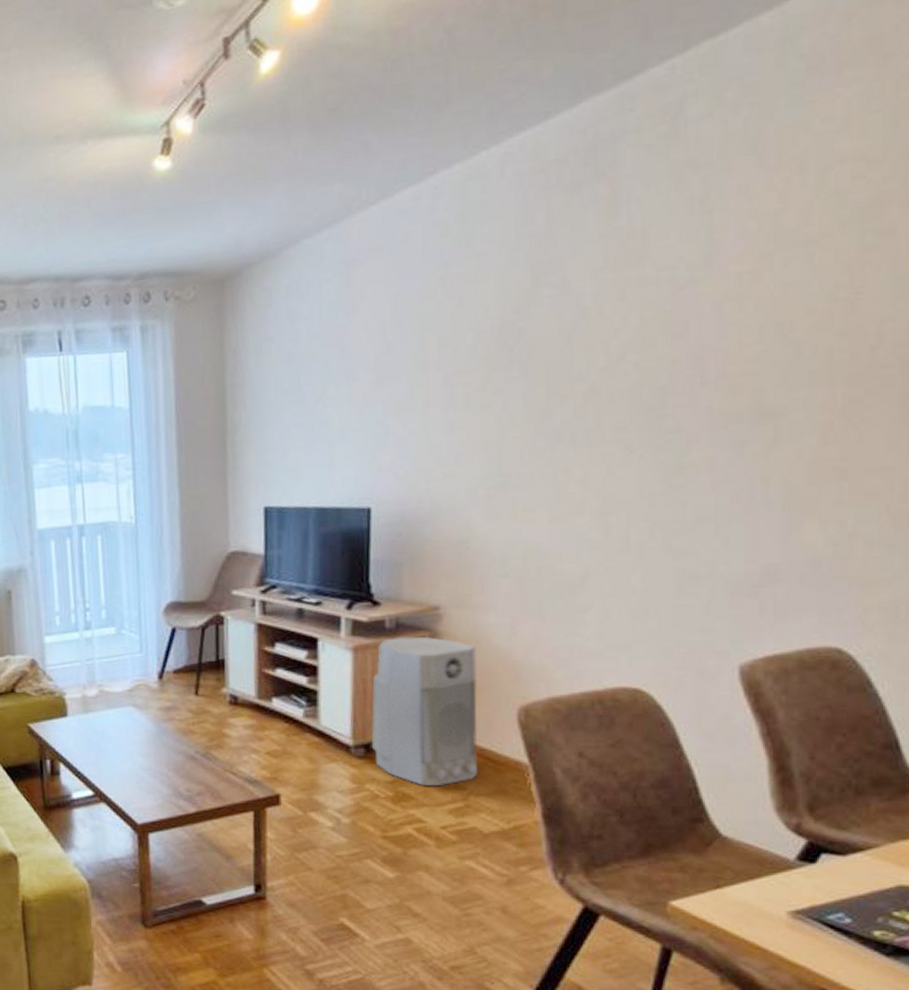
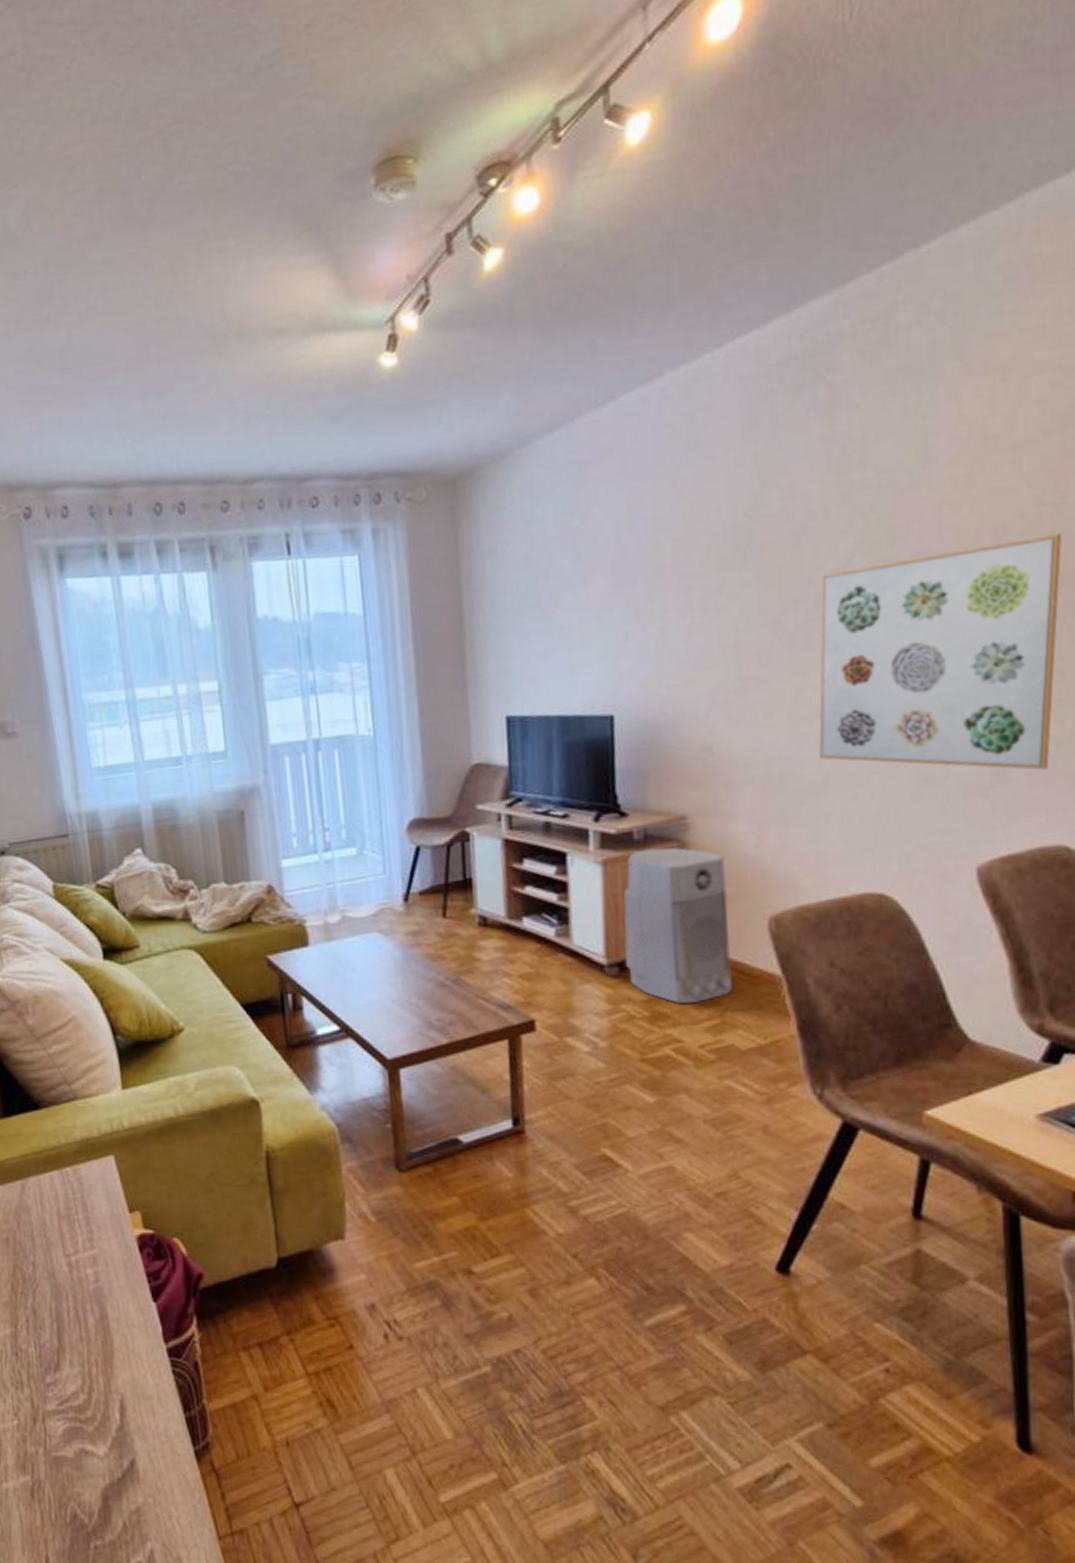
wall art: none [579,330,853,571] -> present [818,533,1062,770]

